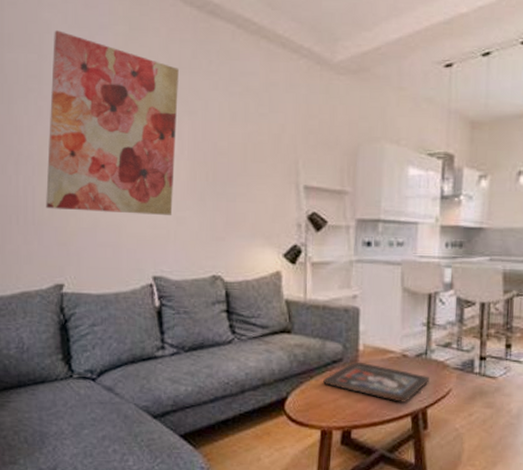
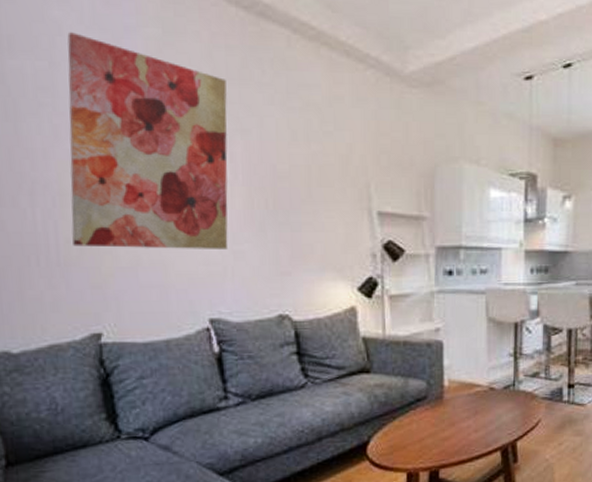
religious icon: present [323,361,431,404] -> none [407,398,519,438]

